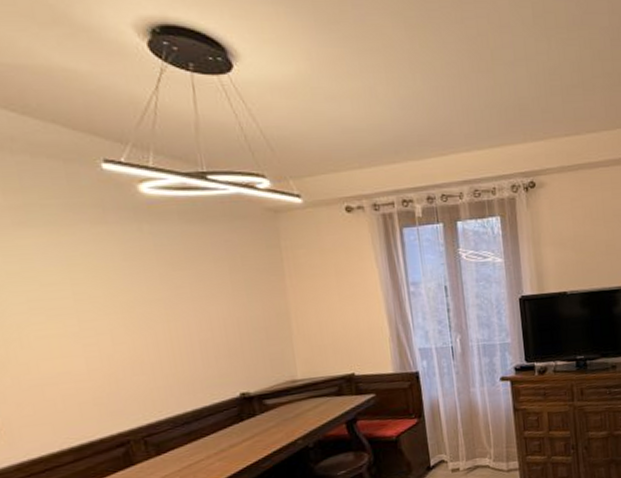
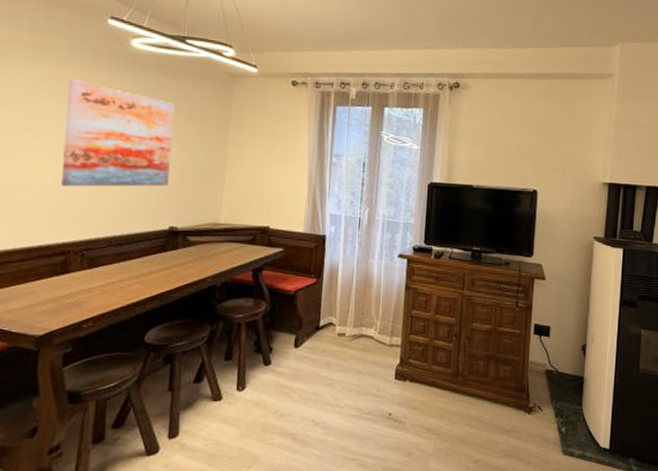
wall art: none [72,243,227,371] -> present [60,79,175,187]

